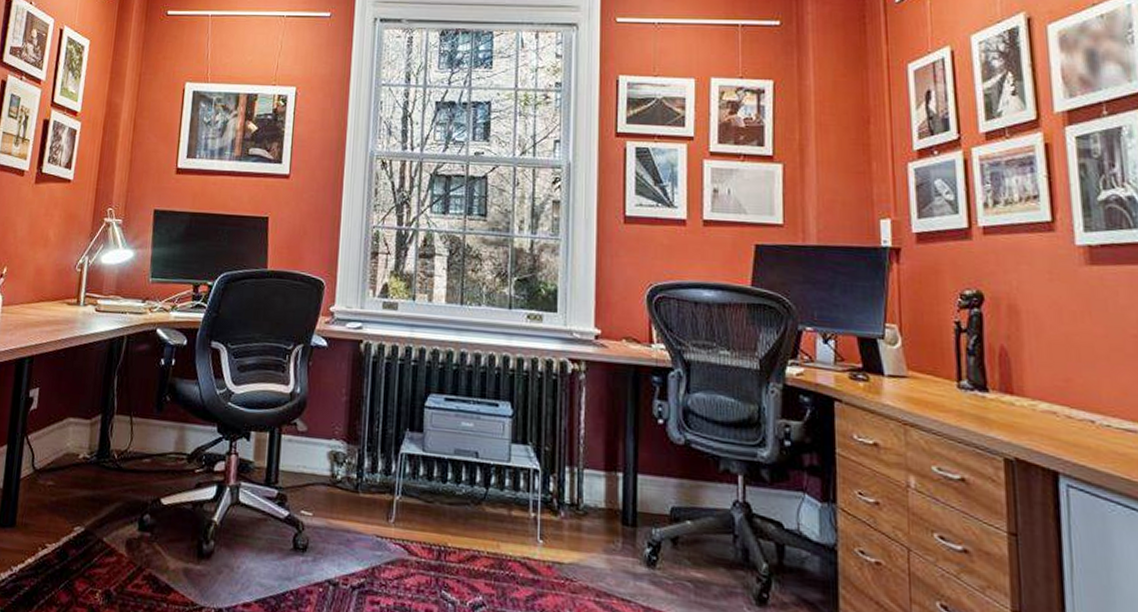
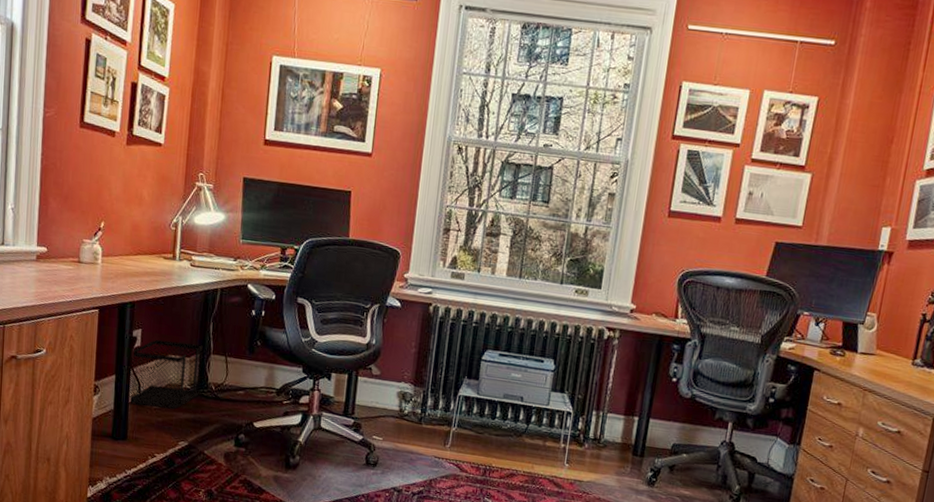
wastebasket: none [20,399,107,486] -> present [129,339,204,410]

